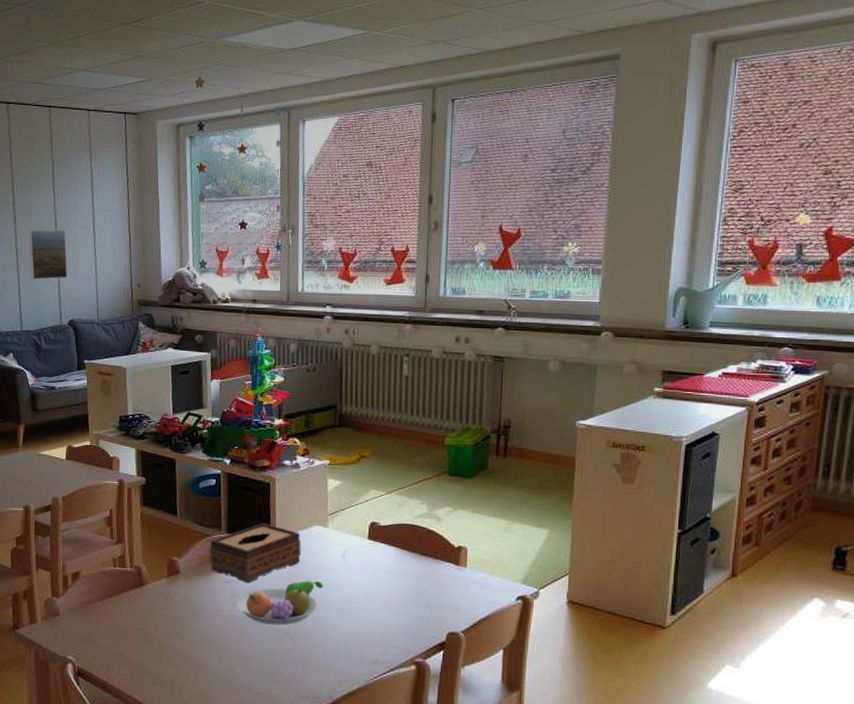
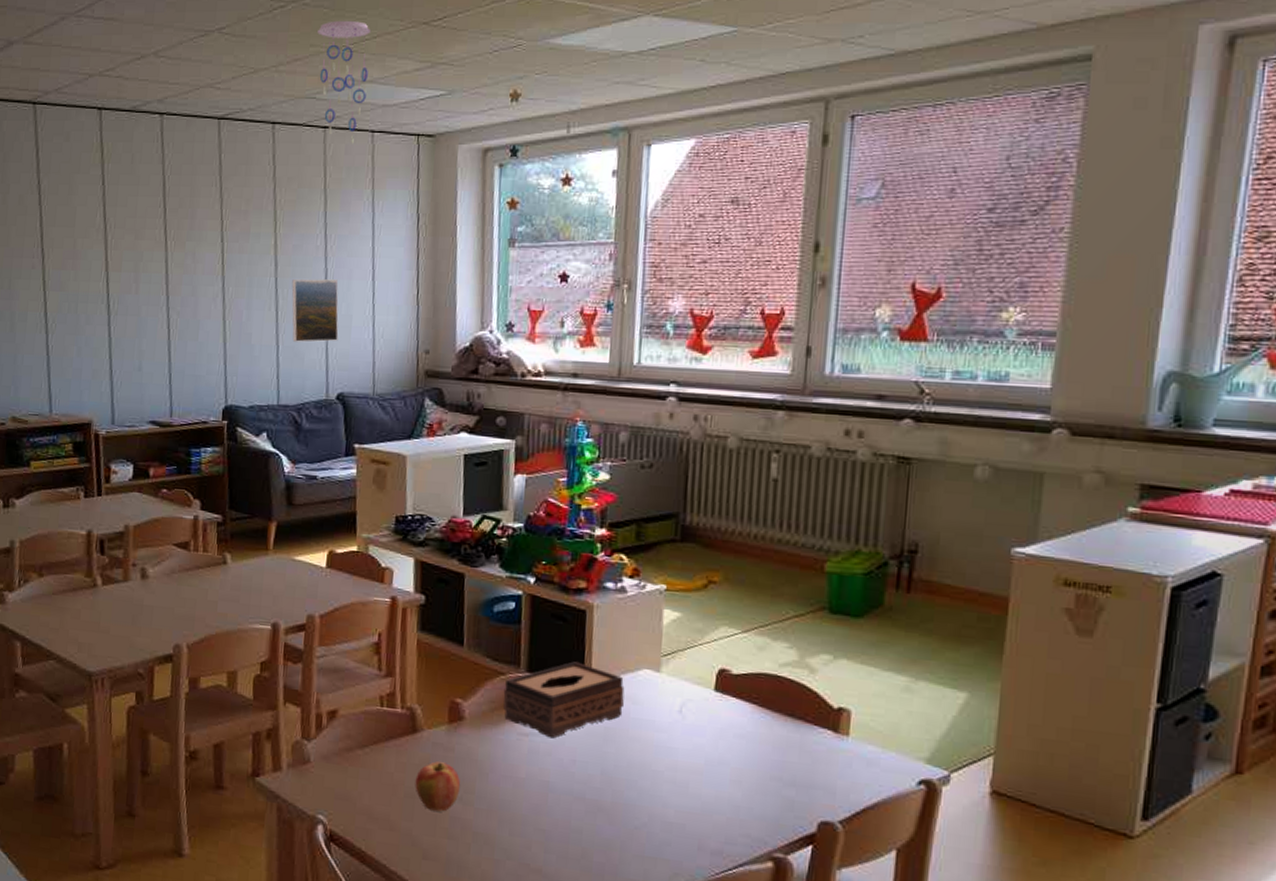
ceiling mobile: none [41,20,84,120] -> present [318,20,372,144]
apple: none [143,607,179,646] -> present [415,761,461,812]
fruit bowl: present [236,581,323,625] -> none [535,740,652,796]

